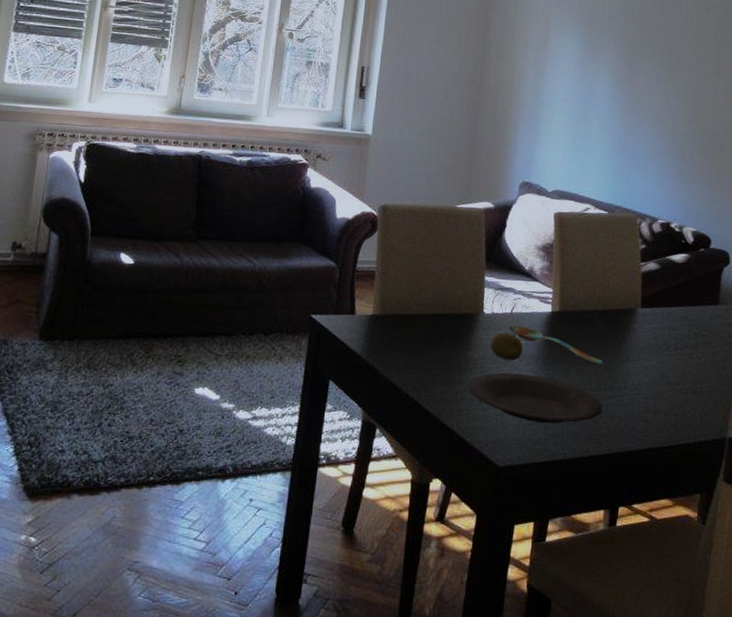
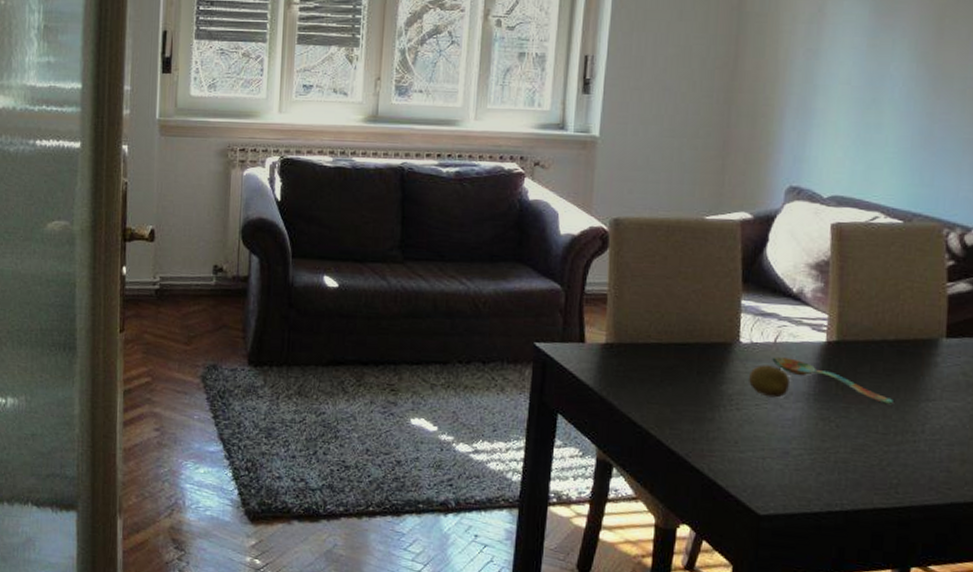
plate: present [467,372,602,424] -> none [720,410,891,470]

